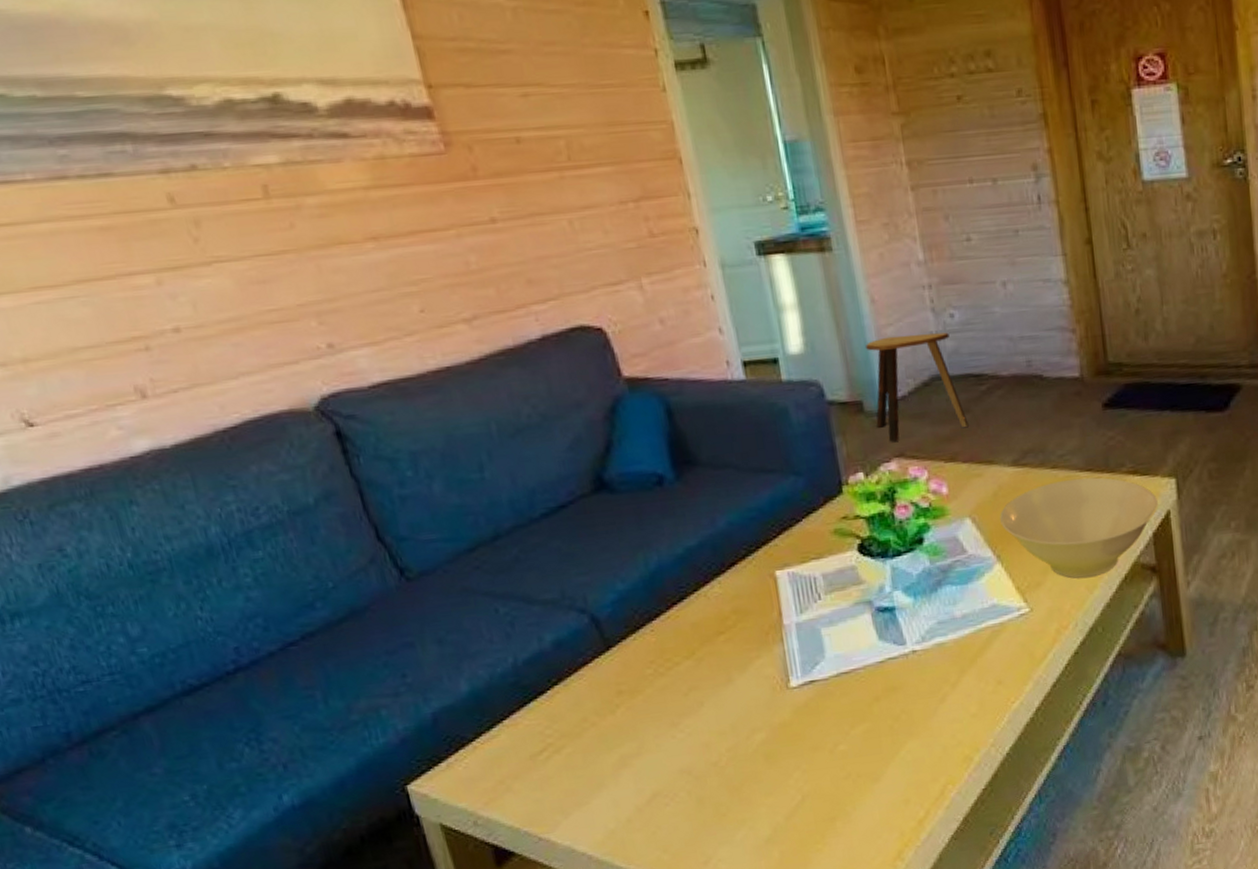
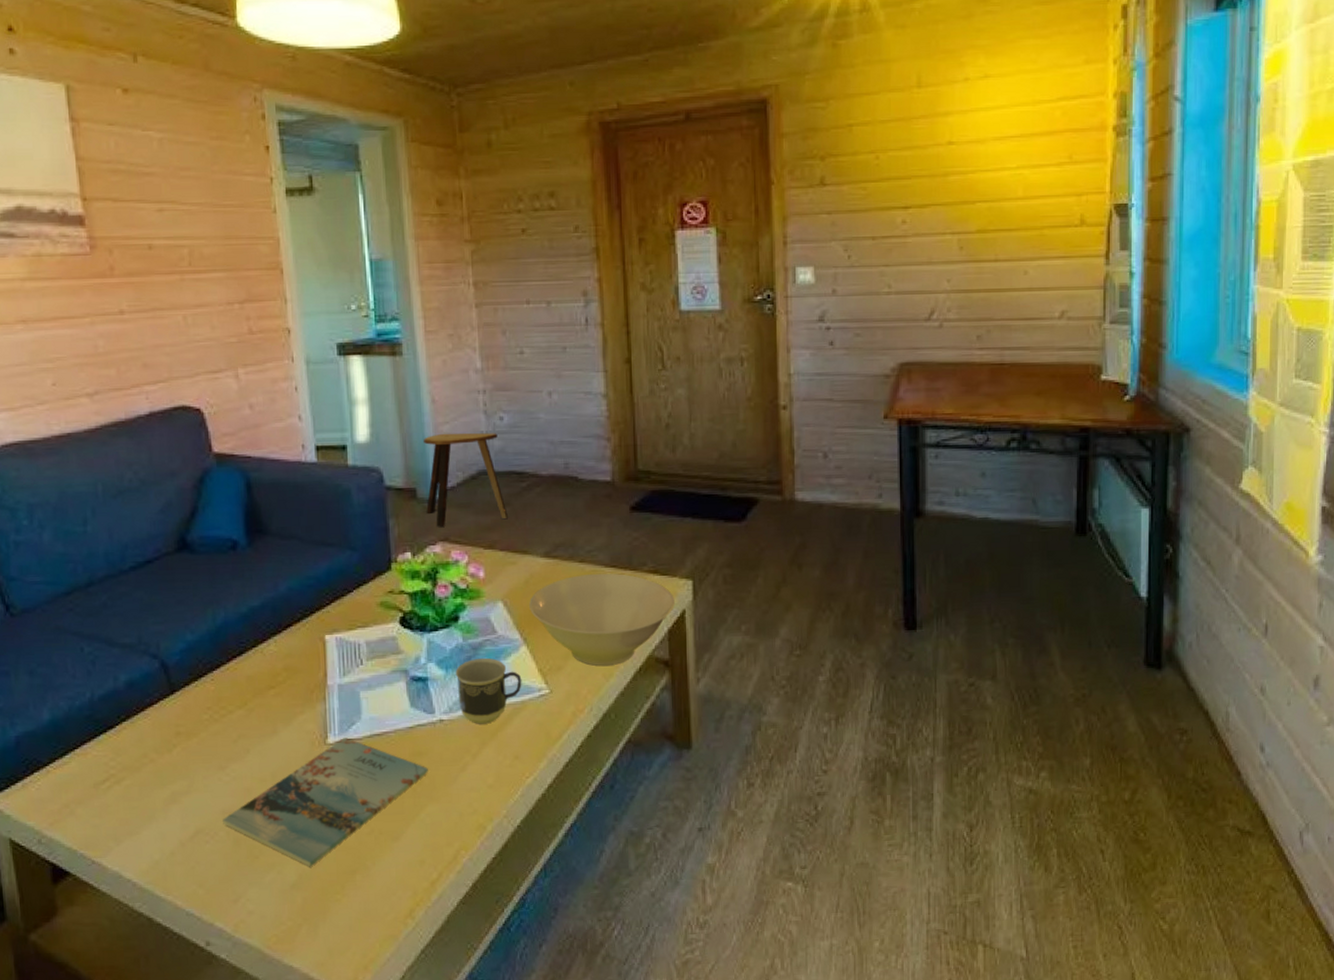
magazine: none [681,679,905,819] -> present [223,738,428,867]
cup: none [924,579,999,652] -> present [455,657,522,724]

